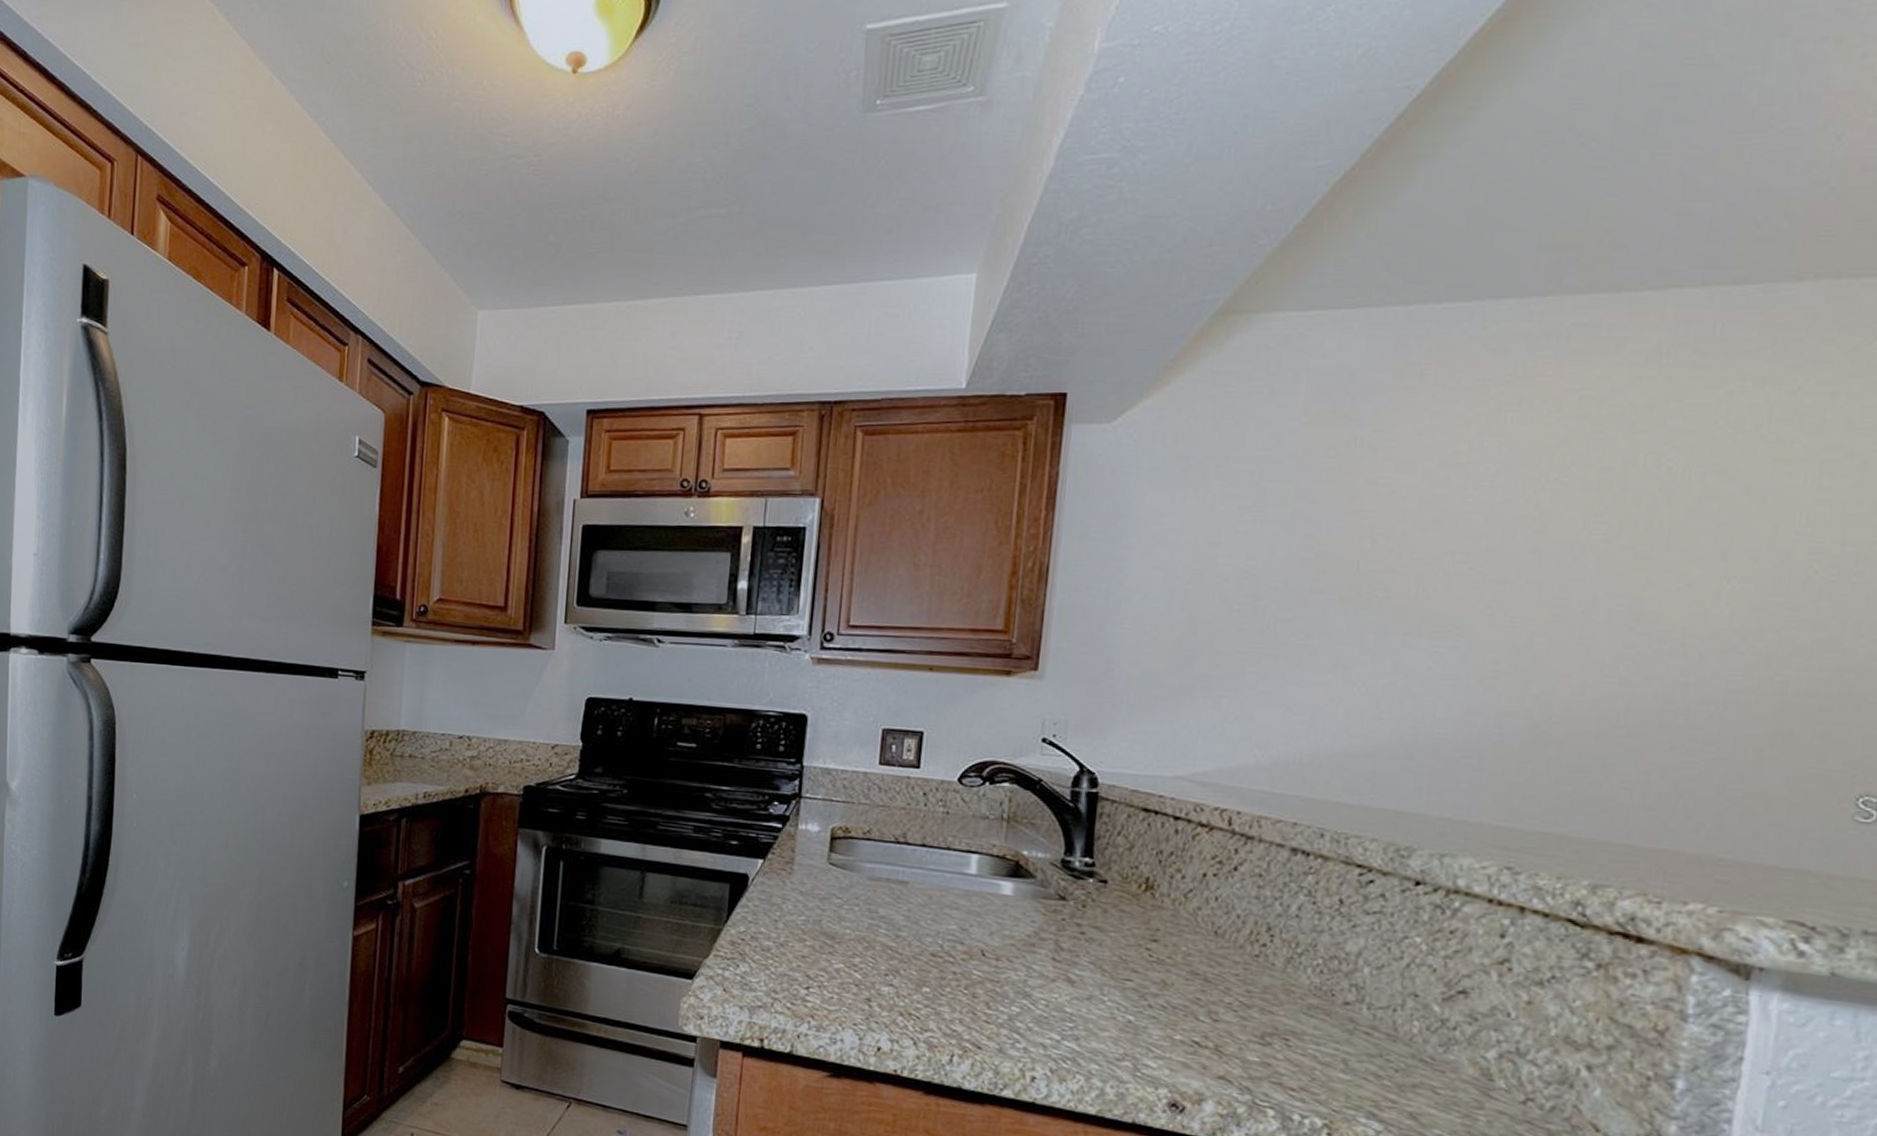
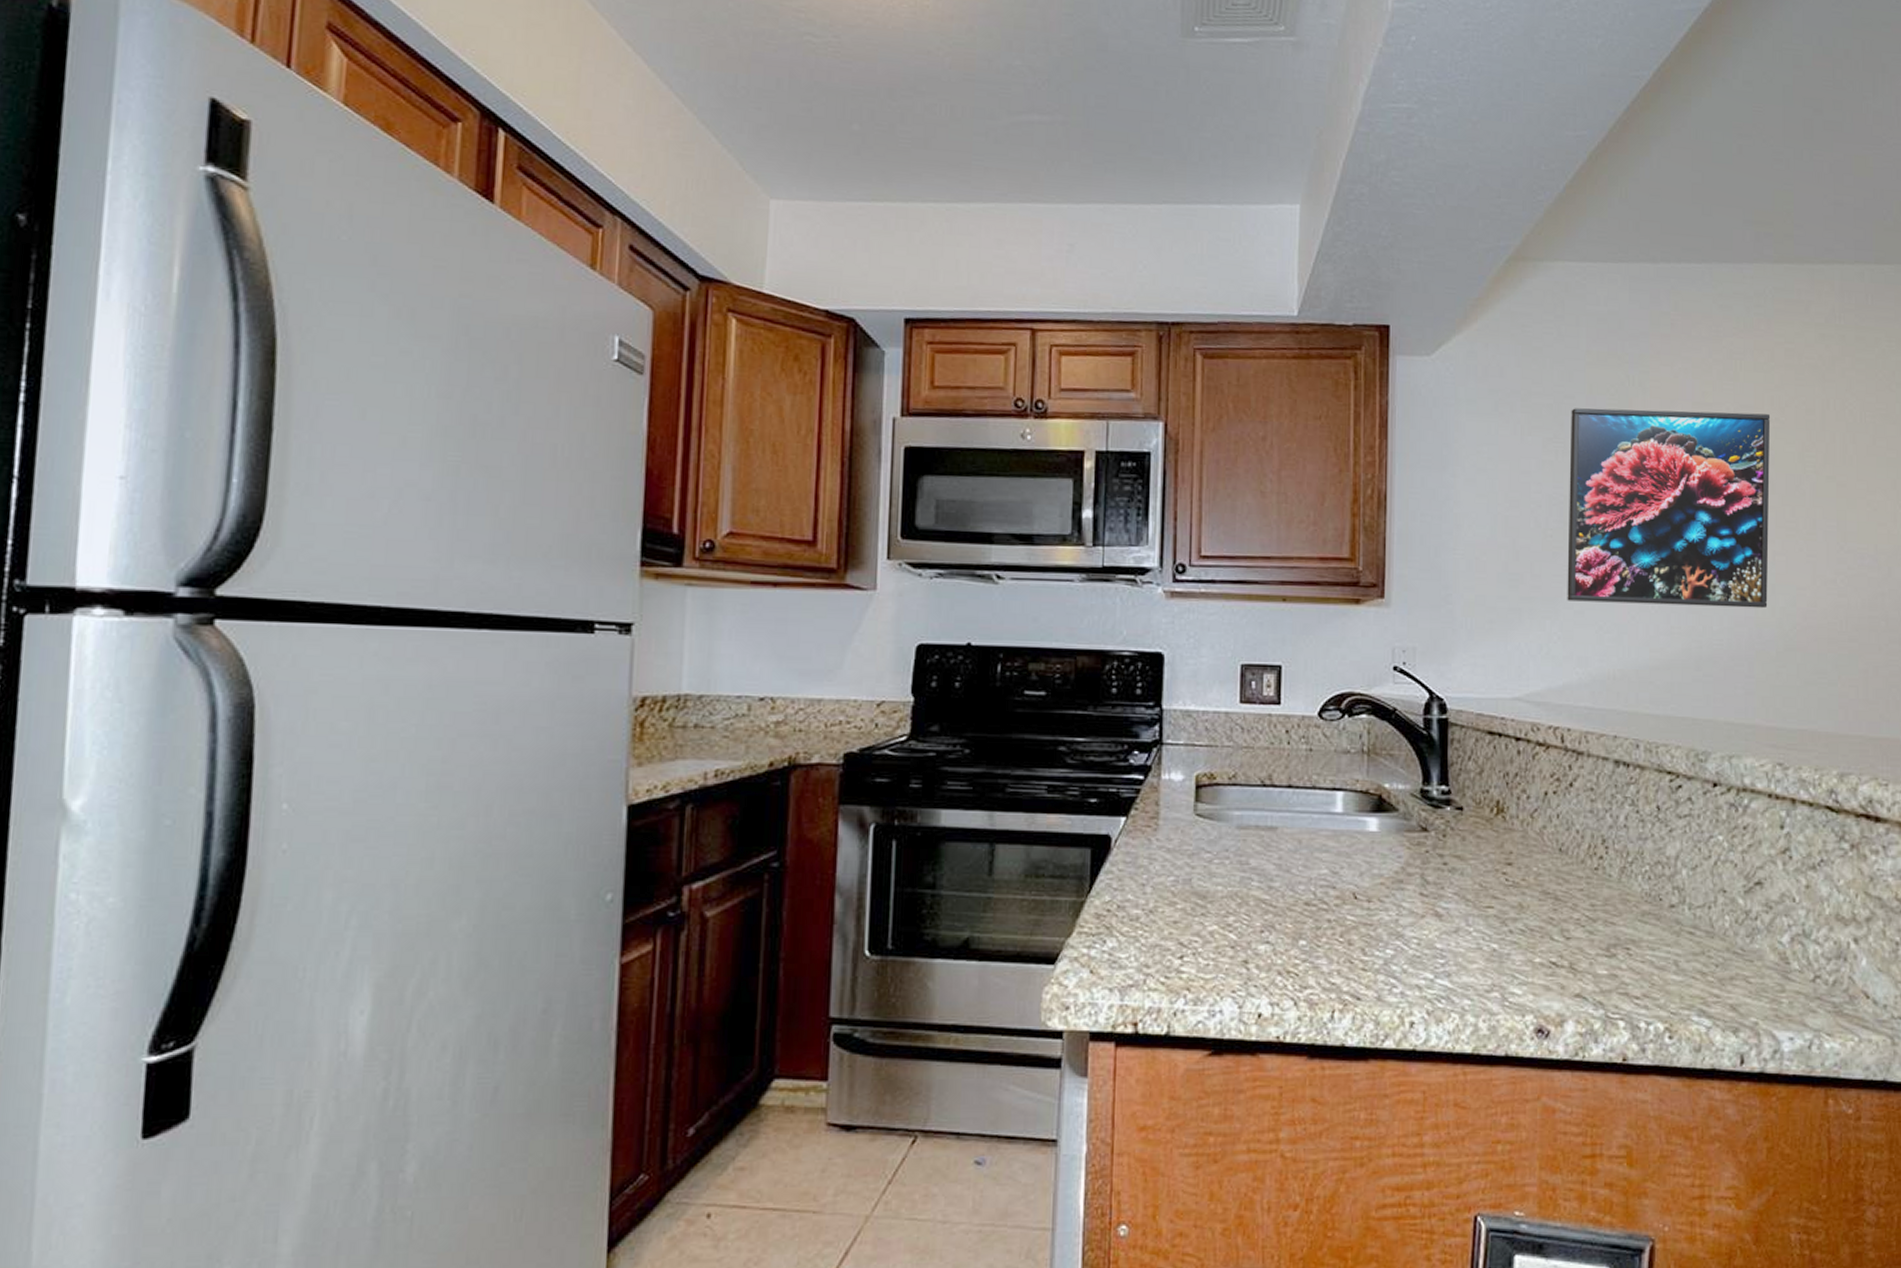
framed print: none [1250,473,1548,696] -> present [1567,408,1771,609]

